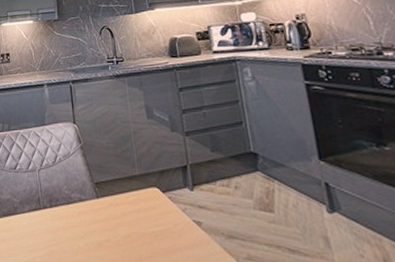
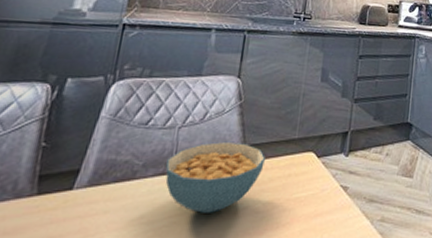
cereal bowl: none [36,181,115,244] -> present [165,142,265,213]

